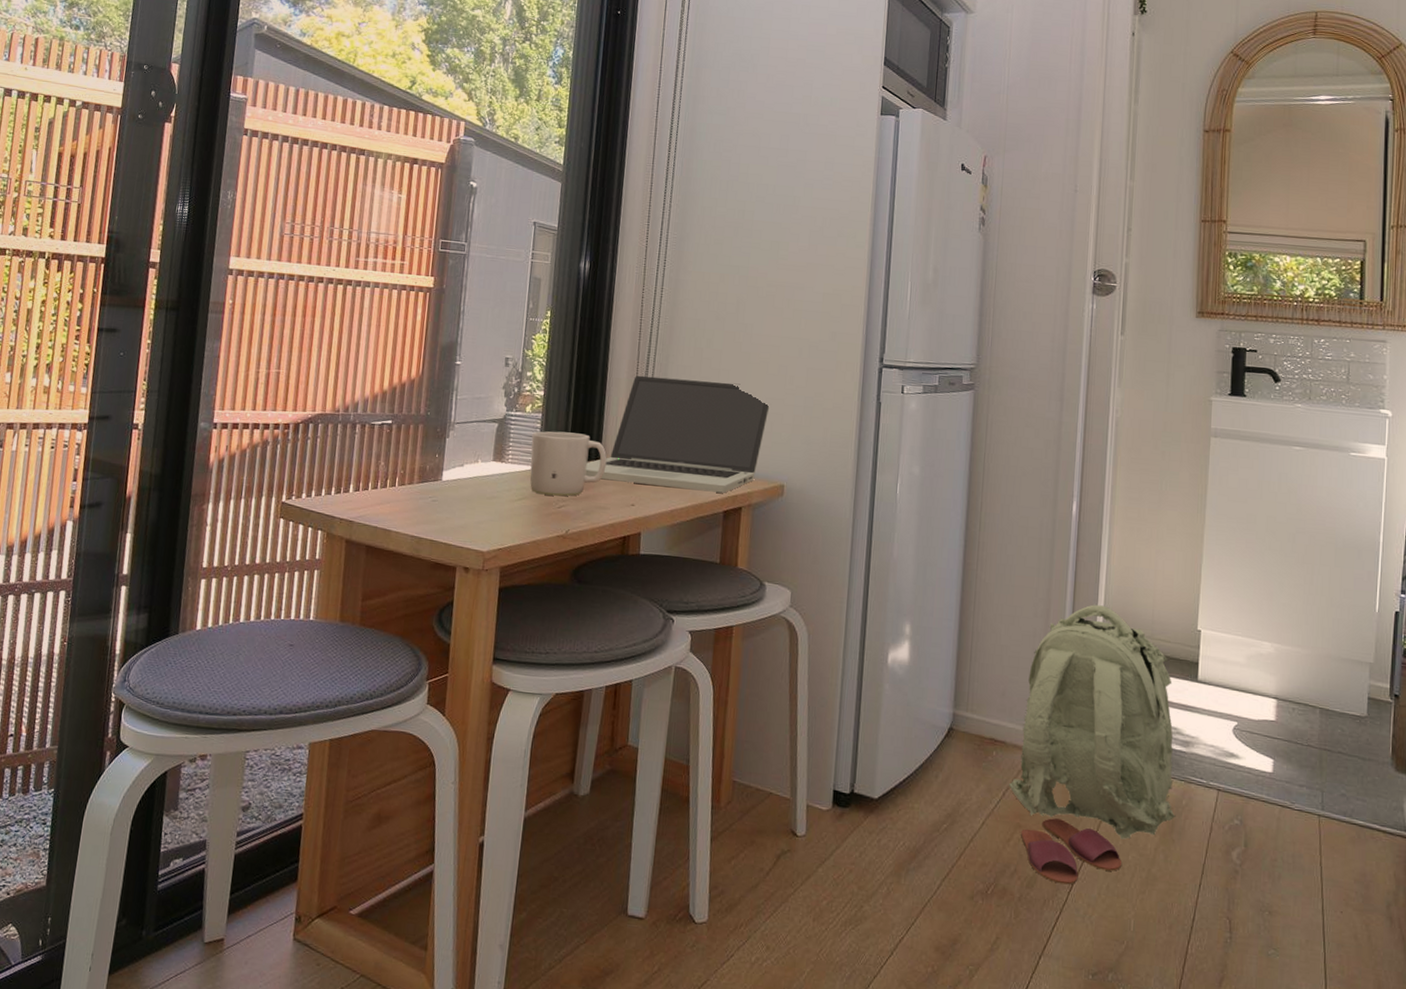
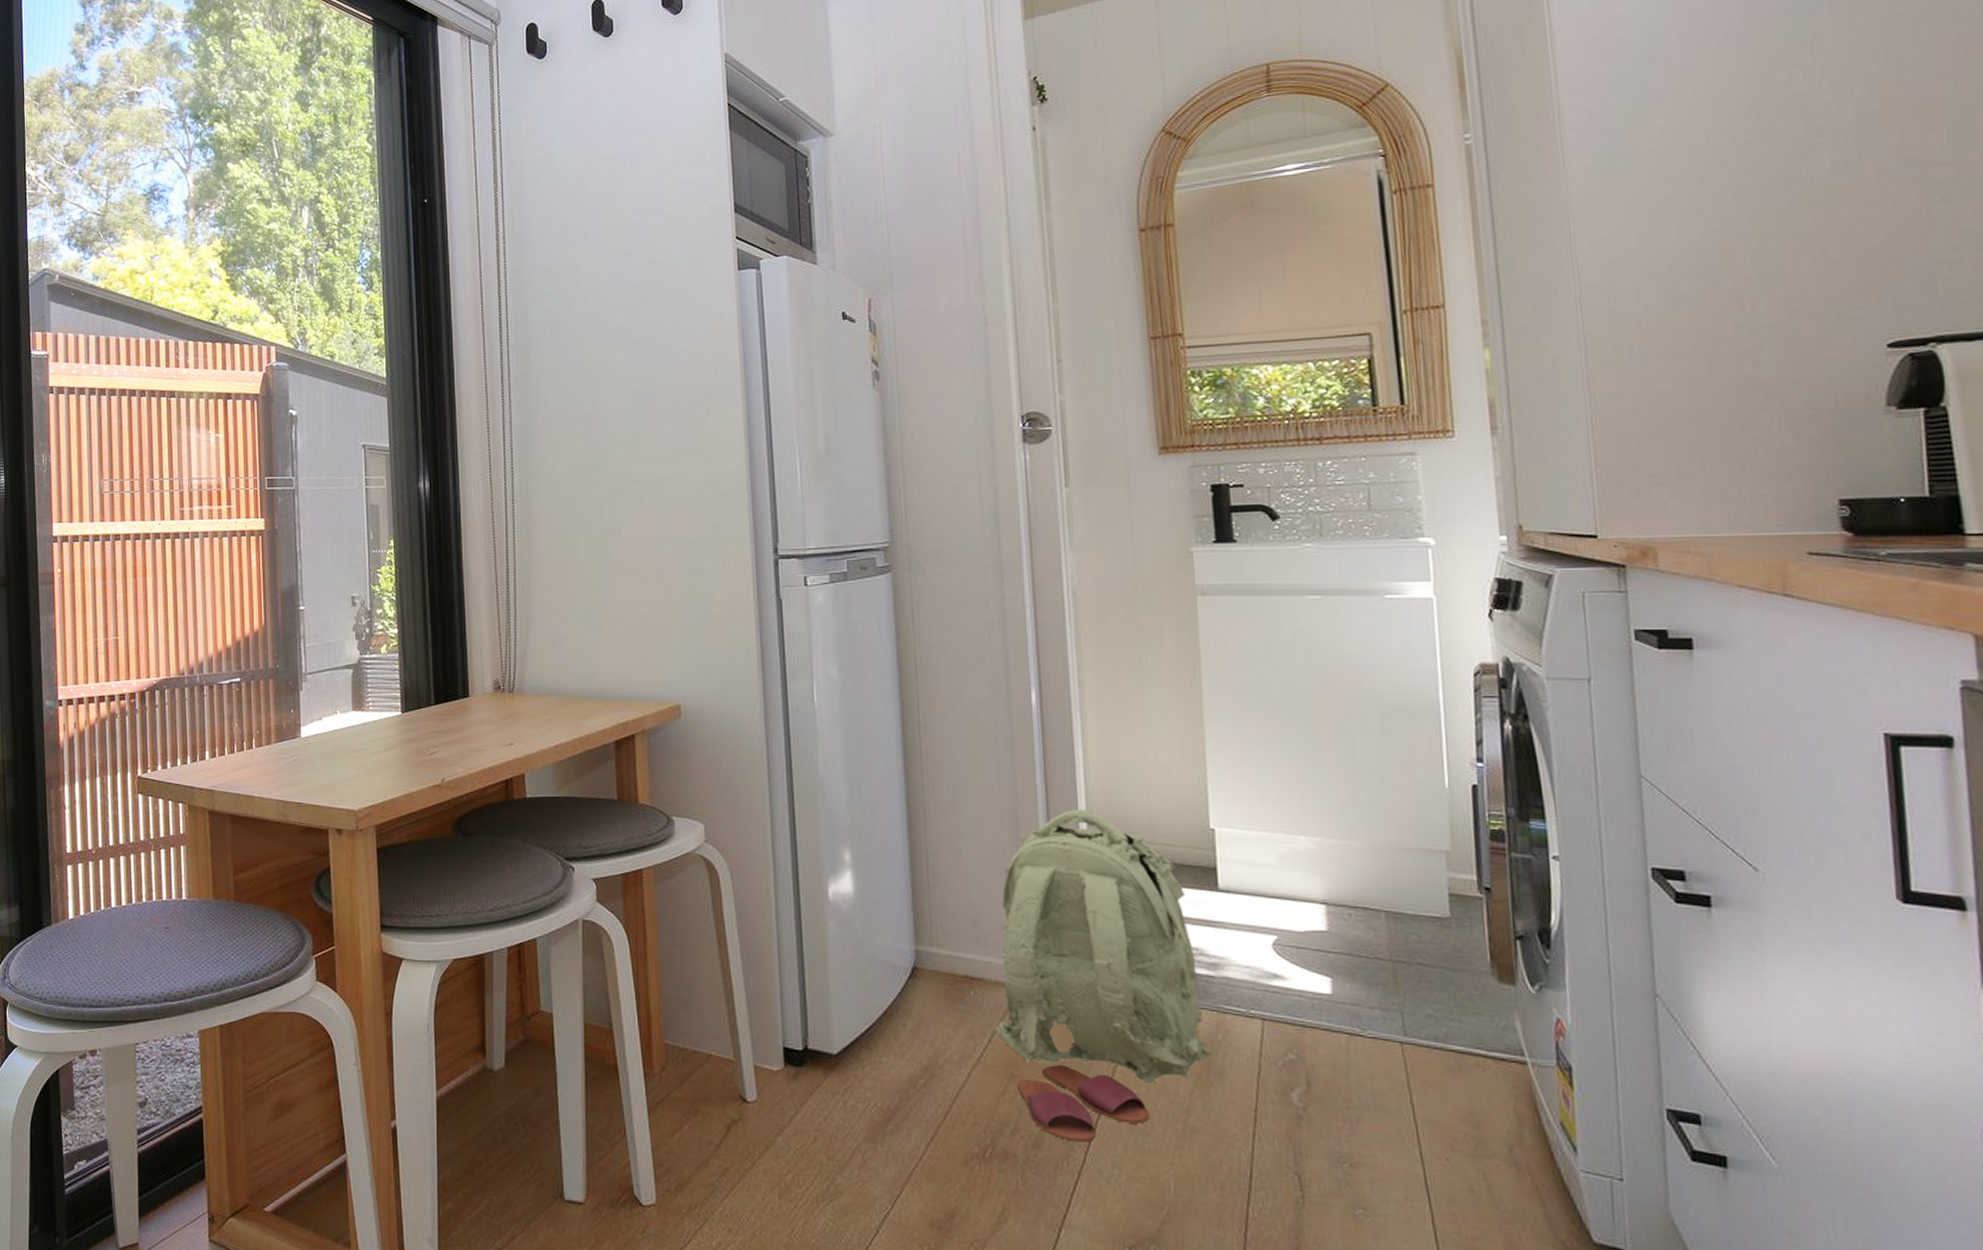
mug: present [529,431,607,497] -> none [391,671,477,742]
laptop: present [585,375,770,493] -> none [454,596,653,721]

